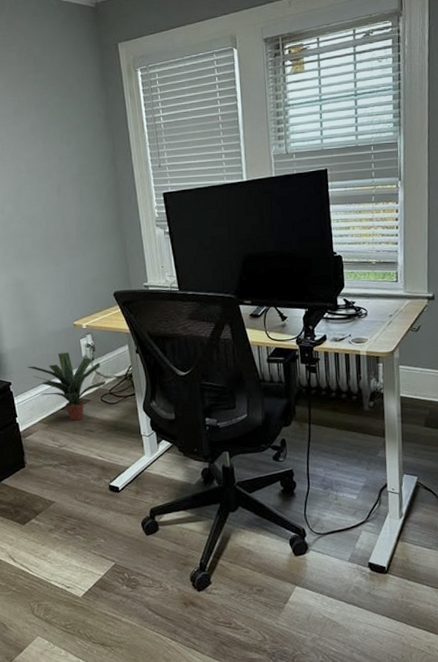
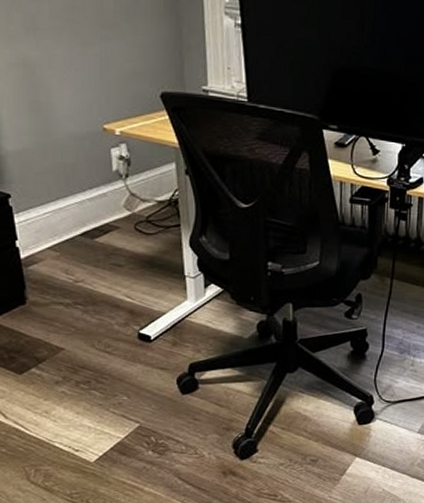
potted plant: present [26,352,107,421] -> none [33,163,144,251]

